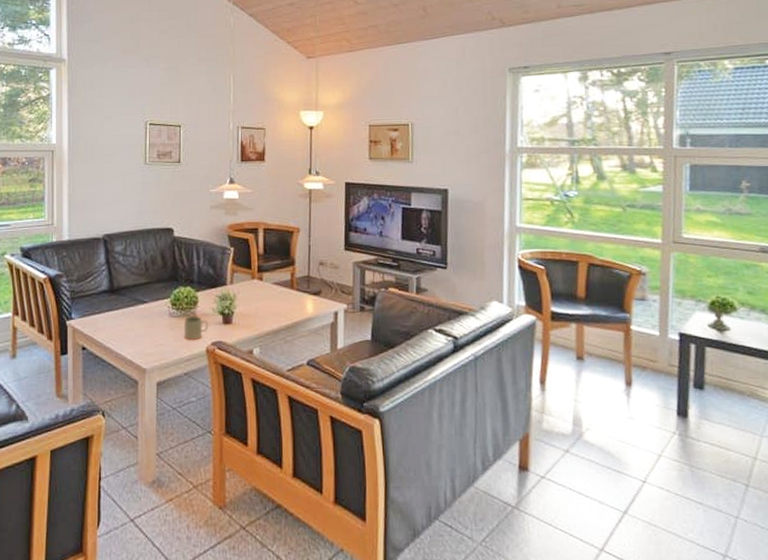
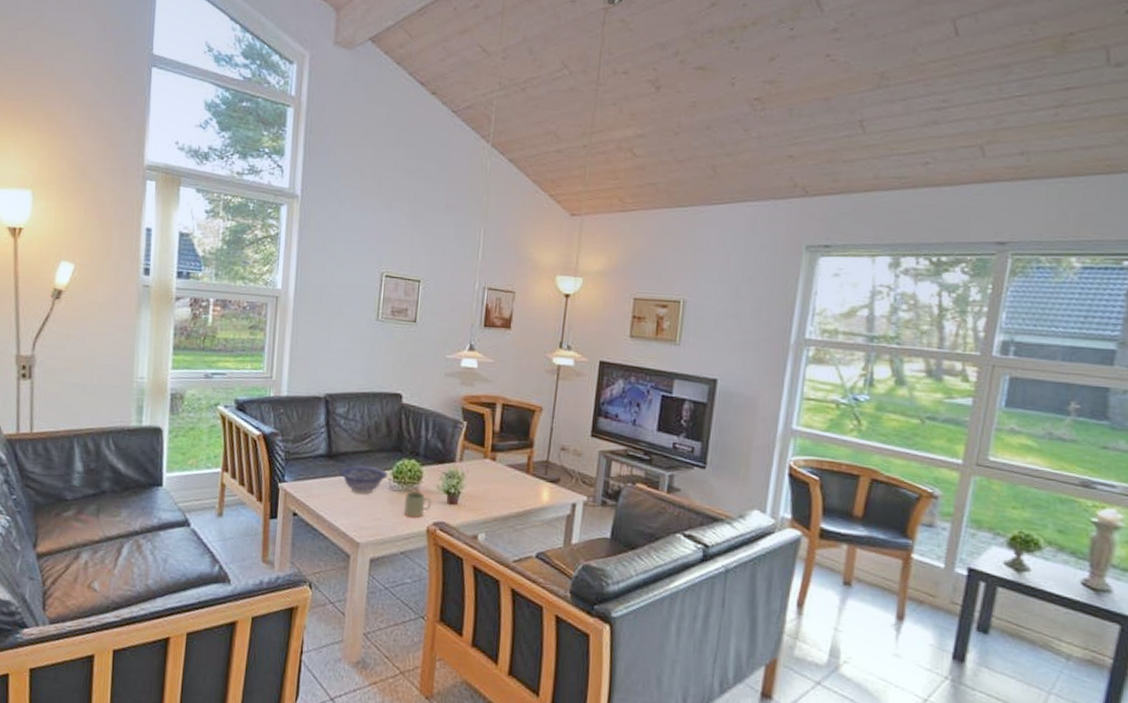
decorative bowl: none [122,296,167,323] -> present [339,465,388,495]

